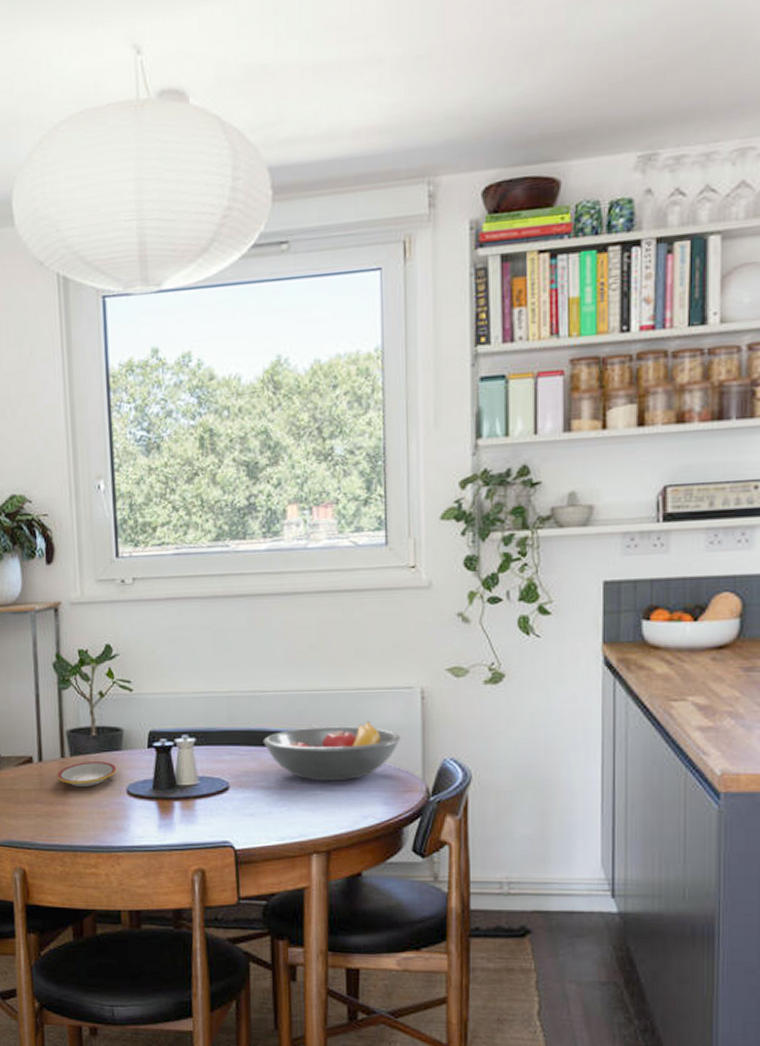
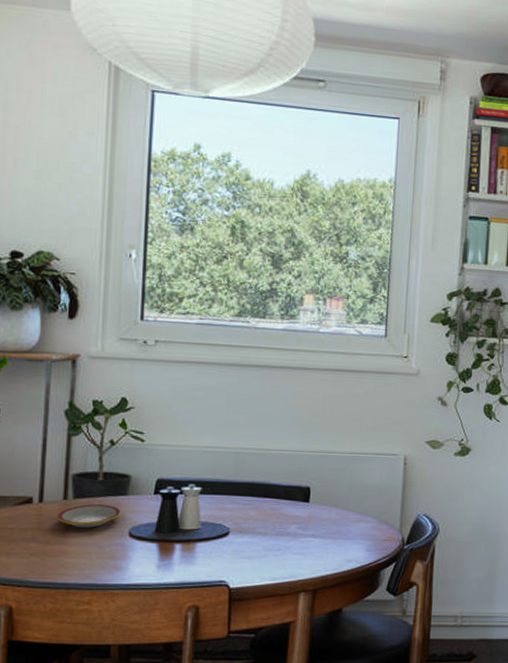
fruit bowl: present [263,721,401,782] -> none [265,481,385,530]

